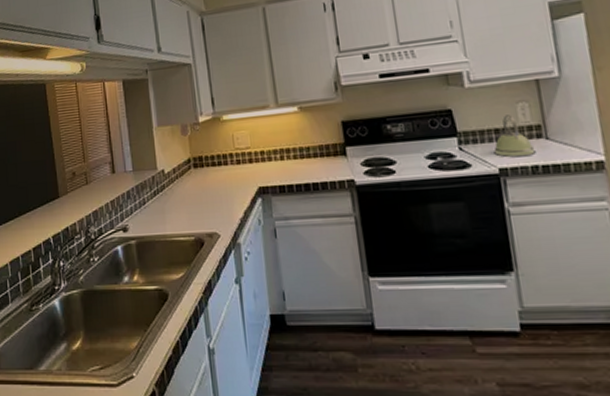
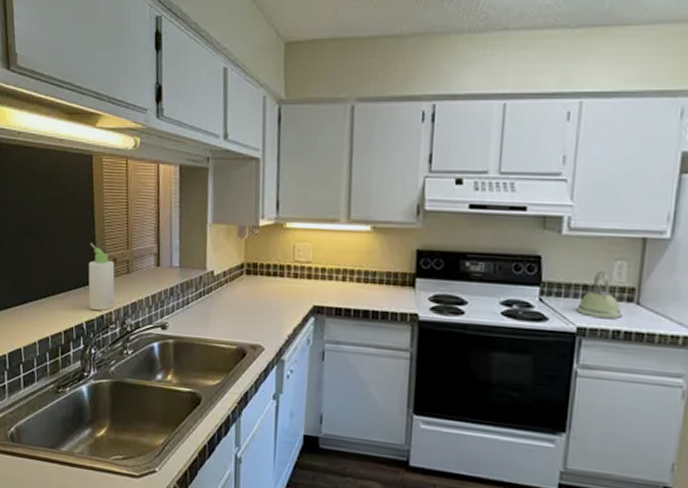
bottle: none [50,160,78,225] -> present [88,242,115,311]

